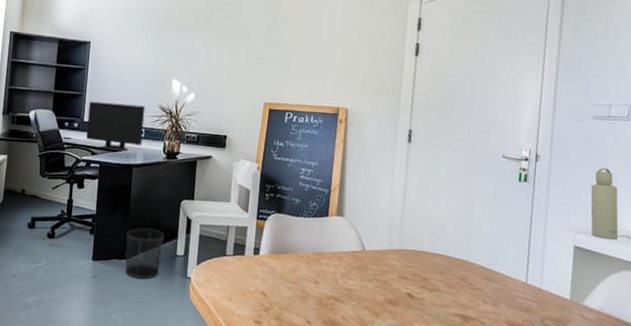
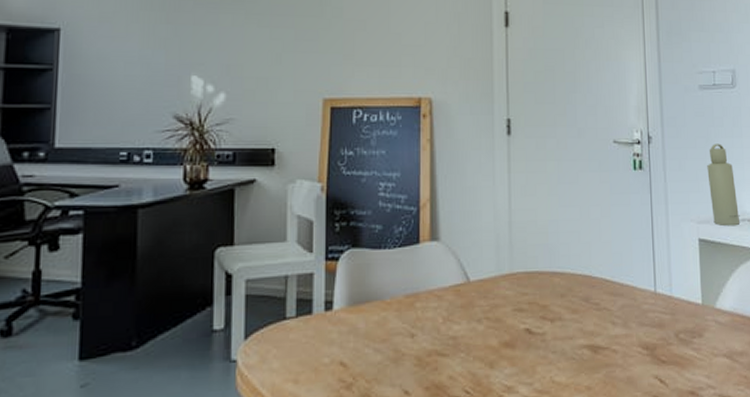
computer monitor: present [86,101,145,152] -> none [60,116,152,188]
waste bin: present [125,228,164,279] -> none [132,296,192,377]

